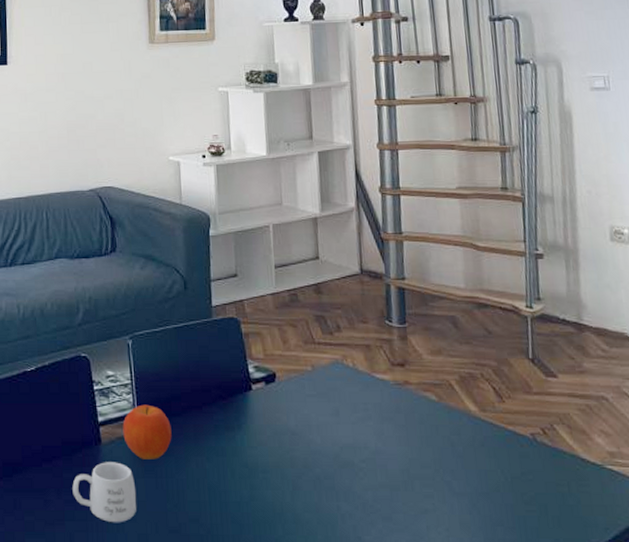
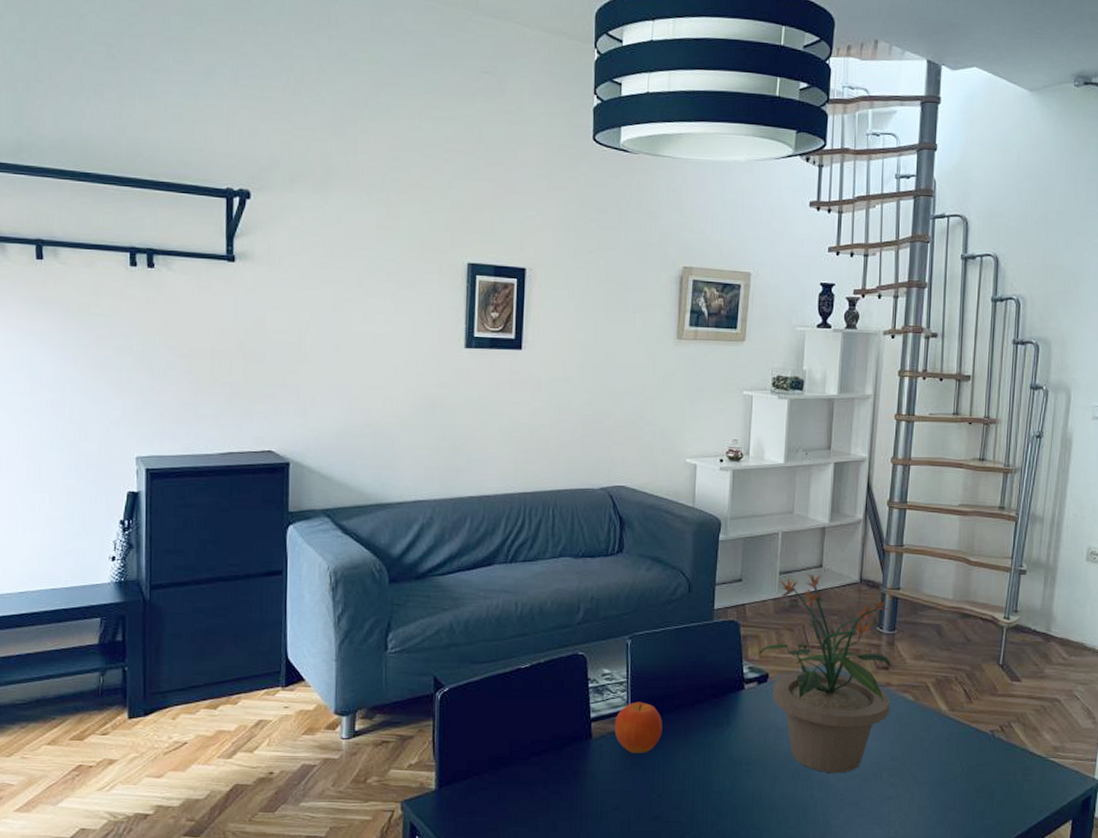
mug: present [72,462,136,523] -> none [559,755,623,812]
potted plant: none [262,265,413,483] -> present [758,572,890,774]

